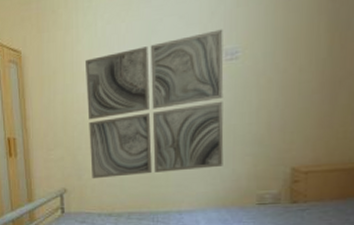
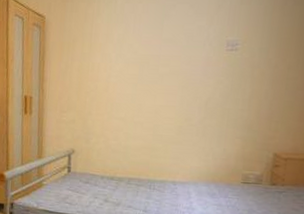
wall art: present [86,29,224,179] -> none [99,22,227,146]

